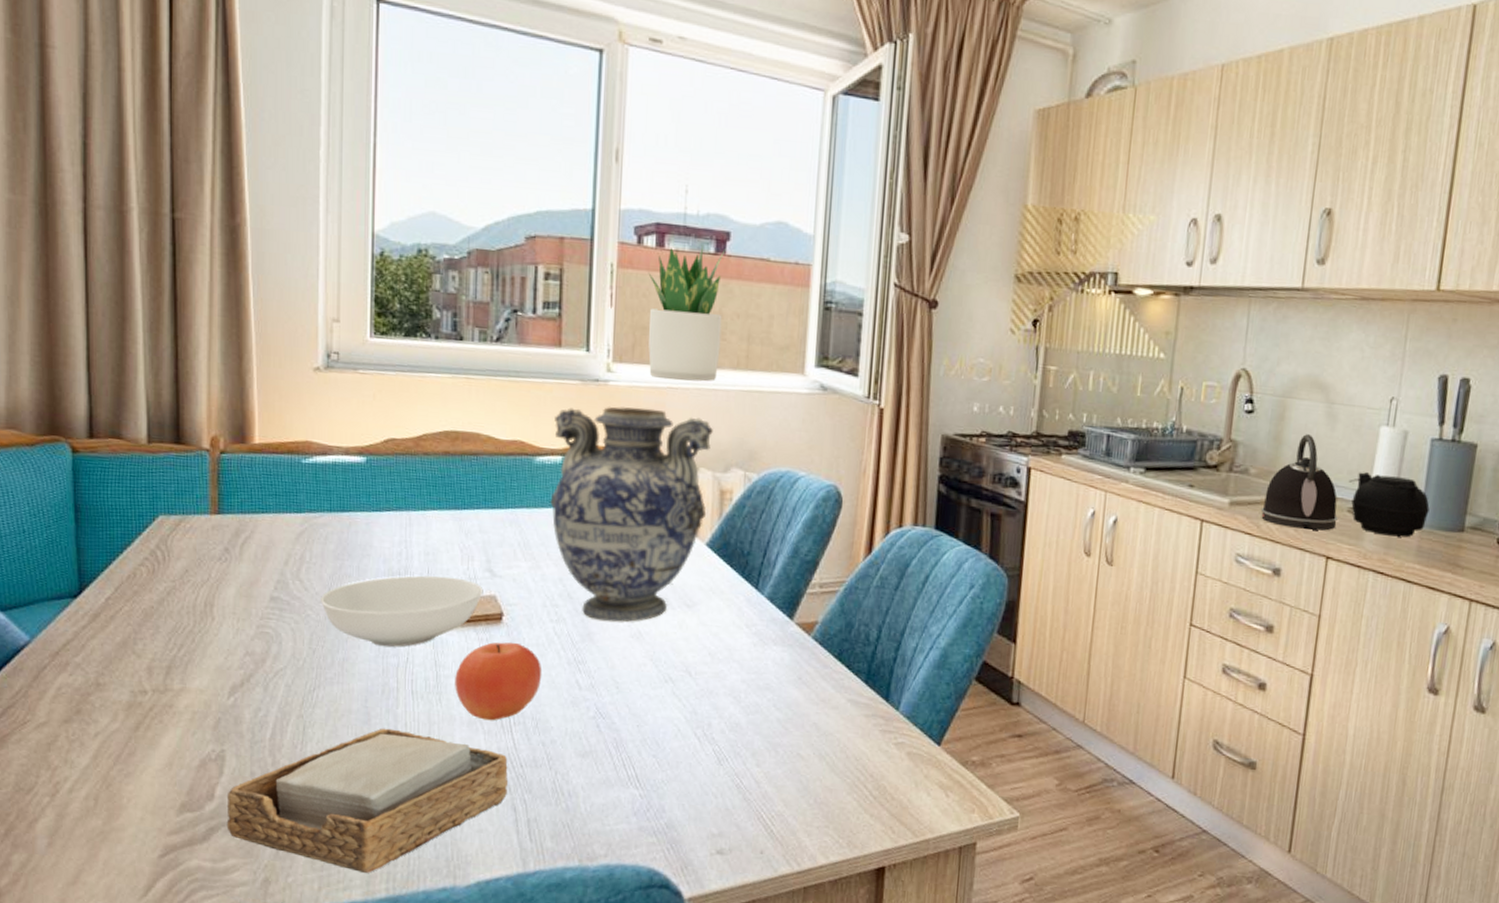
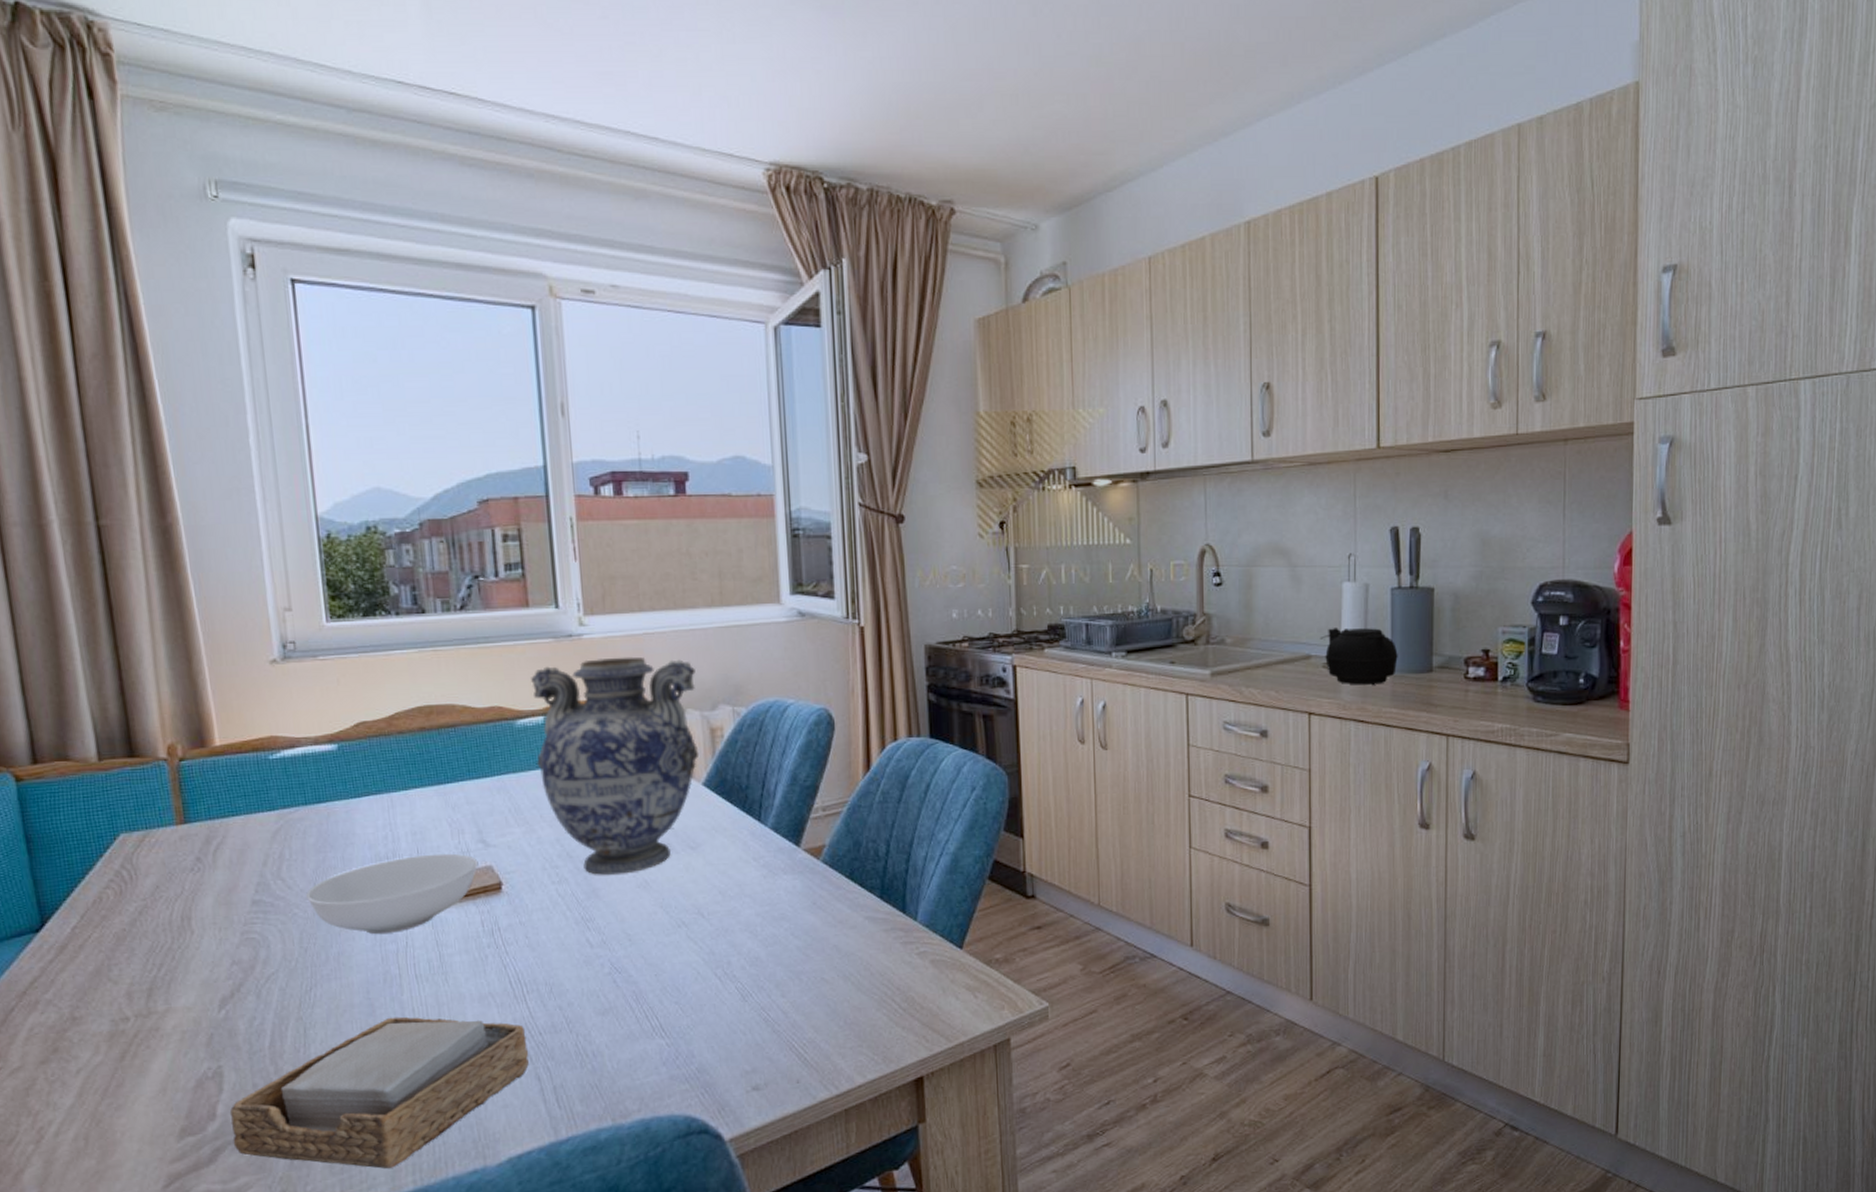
fruit: present [455,642,543,721] -> none [459,910,551,993]
planter: present [648,245,726,382] -> none [609,488,693,626]
kettle: present [1260,434,1338,531] -> none [1241,599,1314,691]

